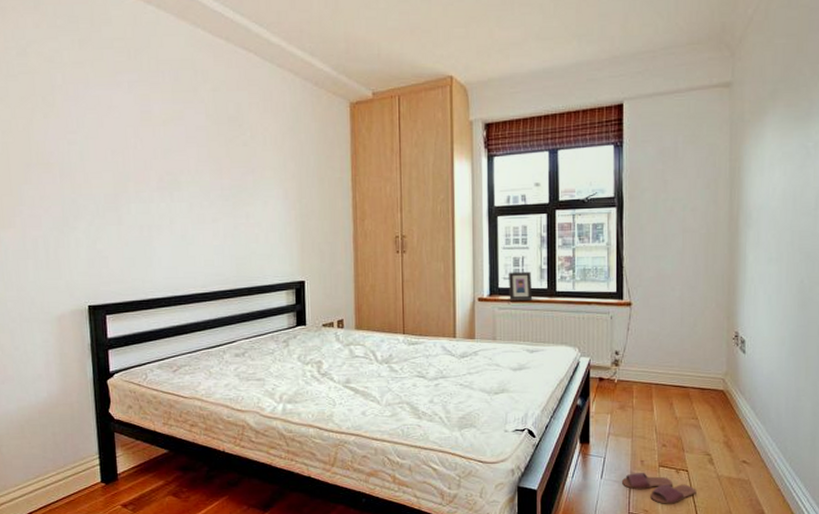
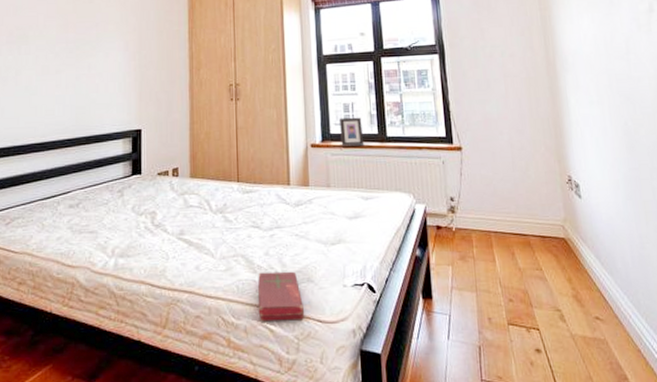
book: none [422,417,467,461] -> present [258,271,305,322]
slippers: present [622,473,696,504] -> none [471,332,551,369]

